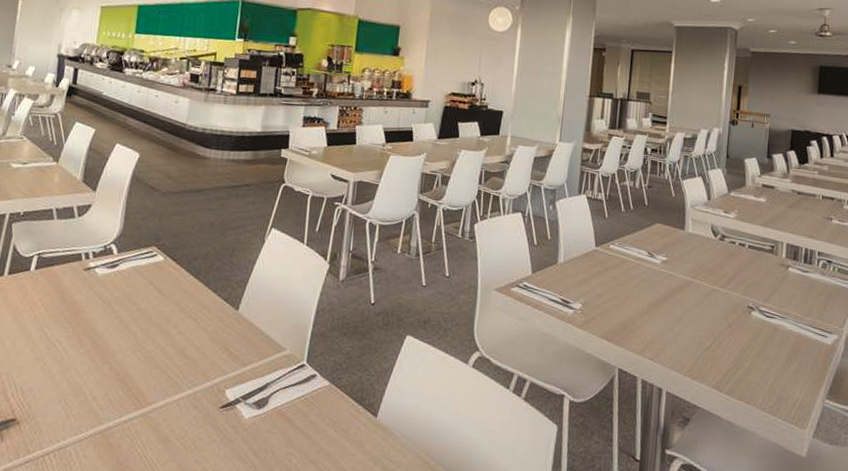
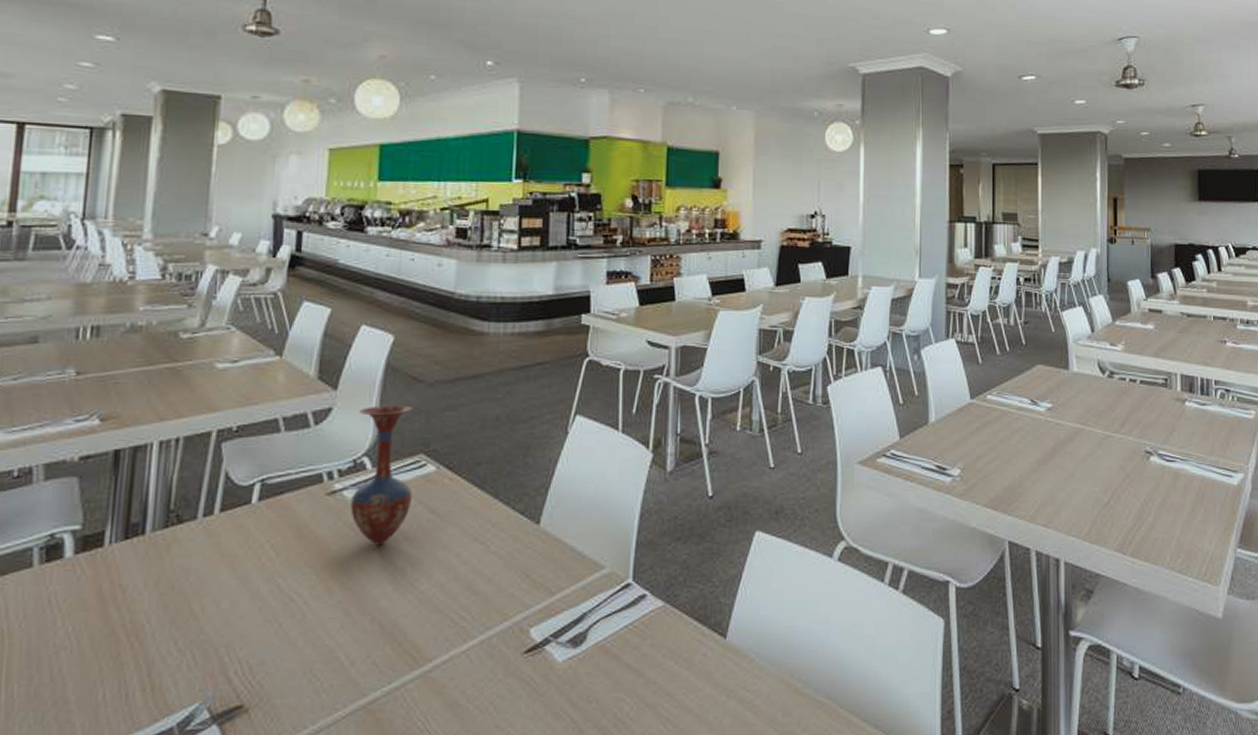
vase: none [100,206,150,313] -> present [350,405,413,546]

